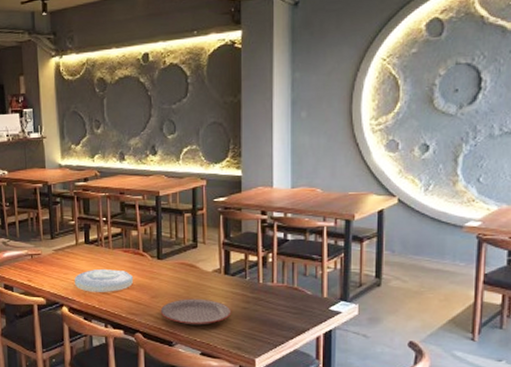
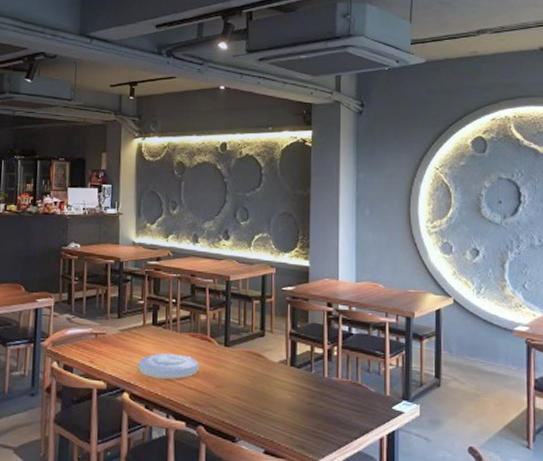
plate: present [160,298,232,325] -> none [224,390,297,420]

